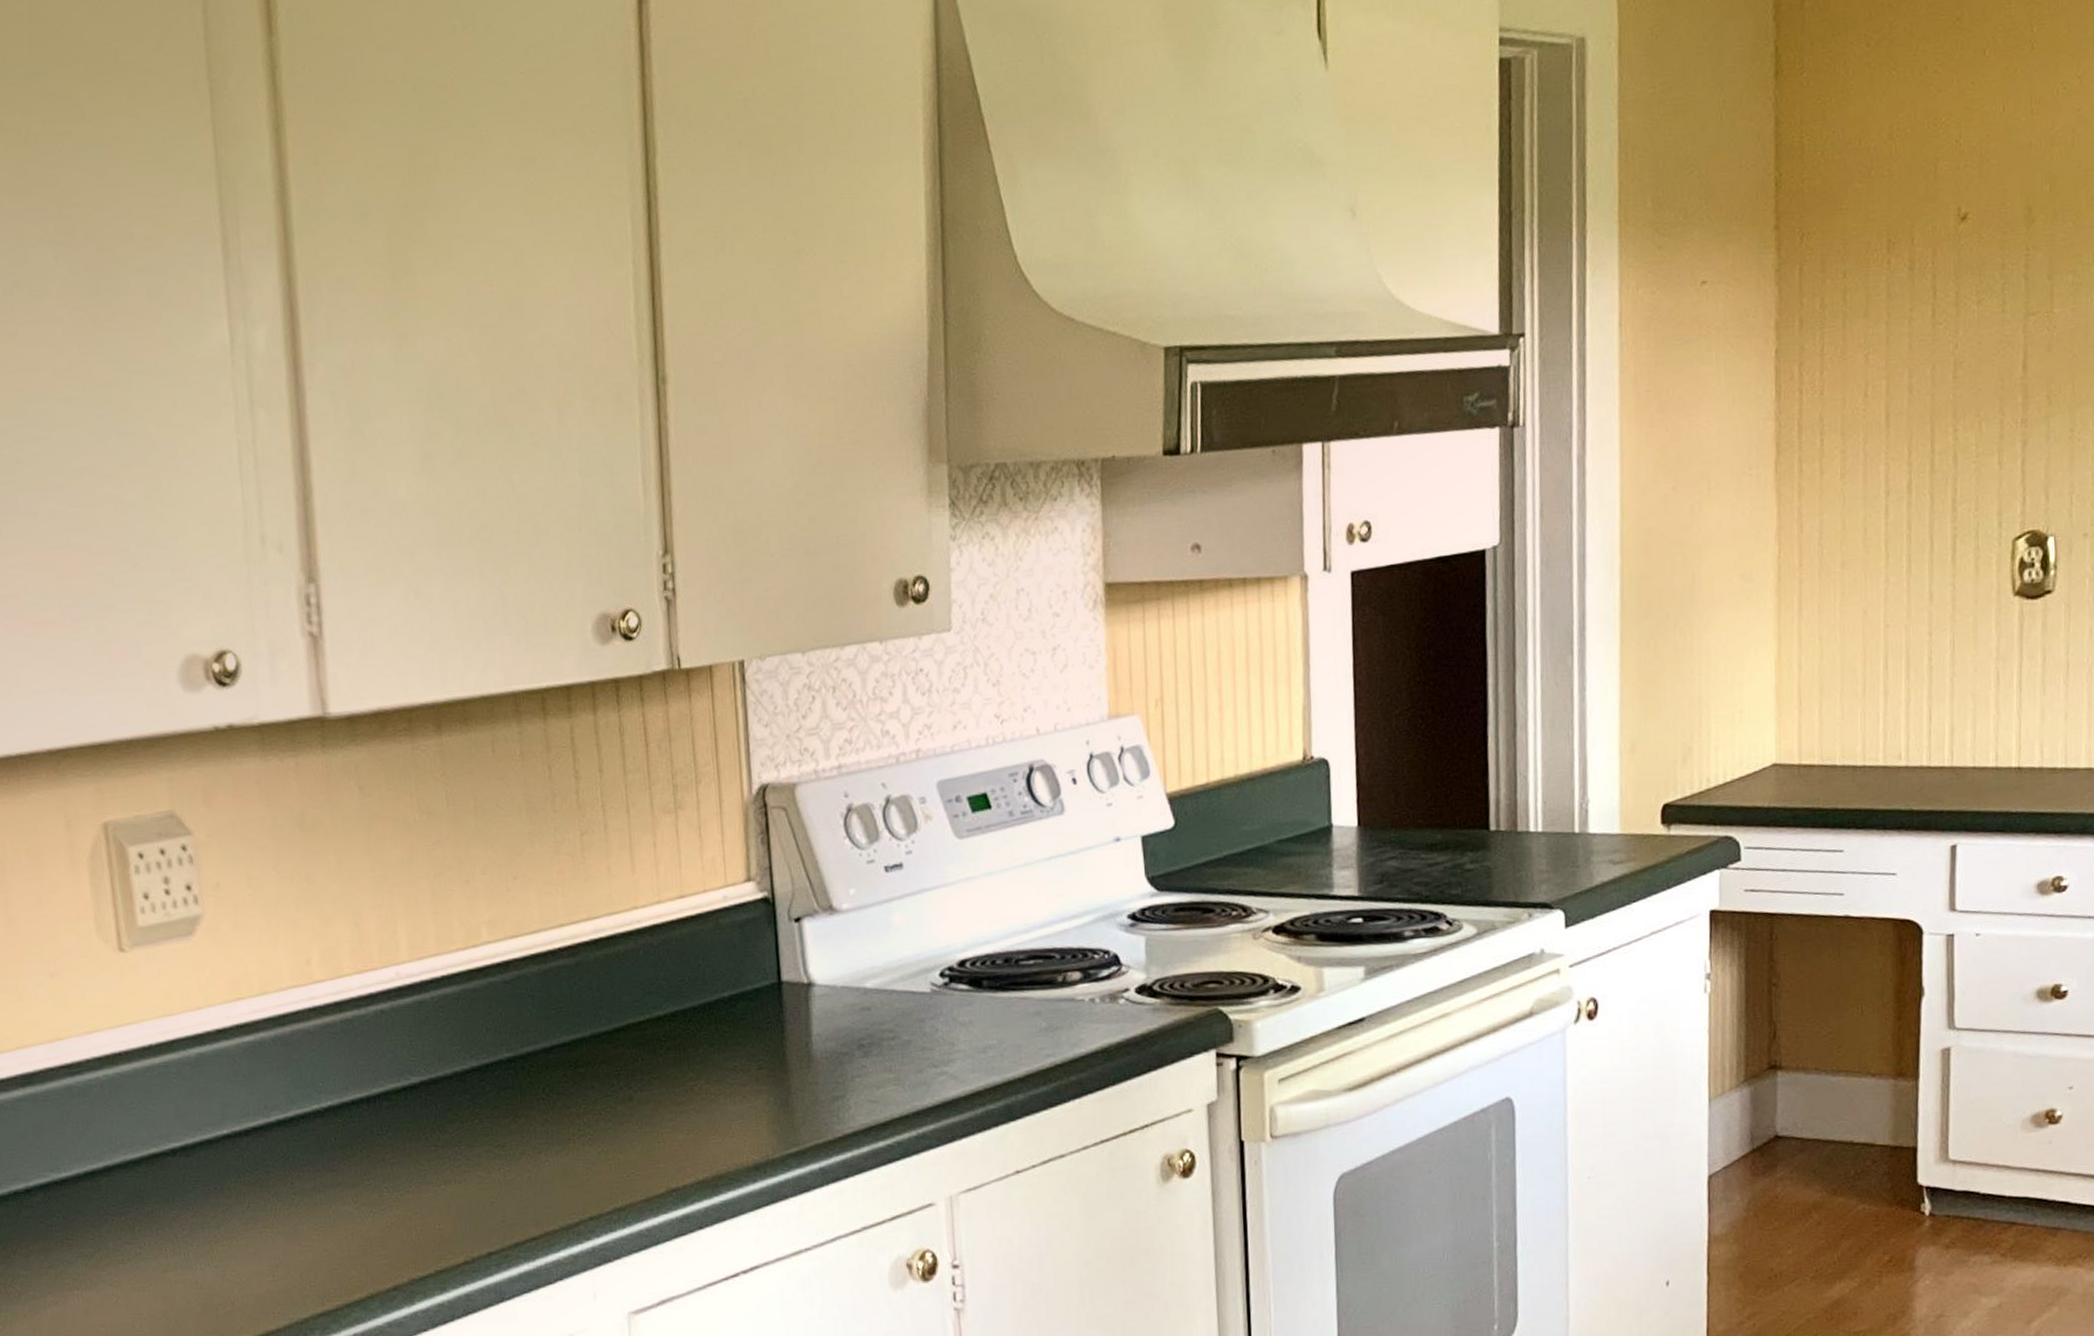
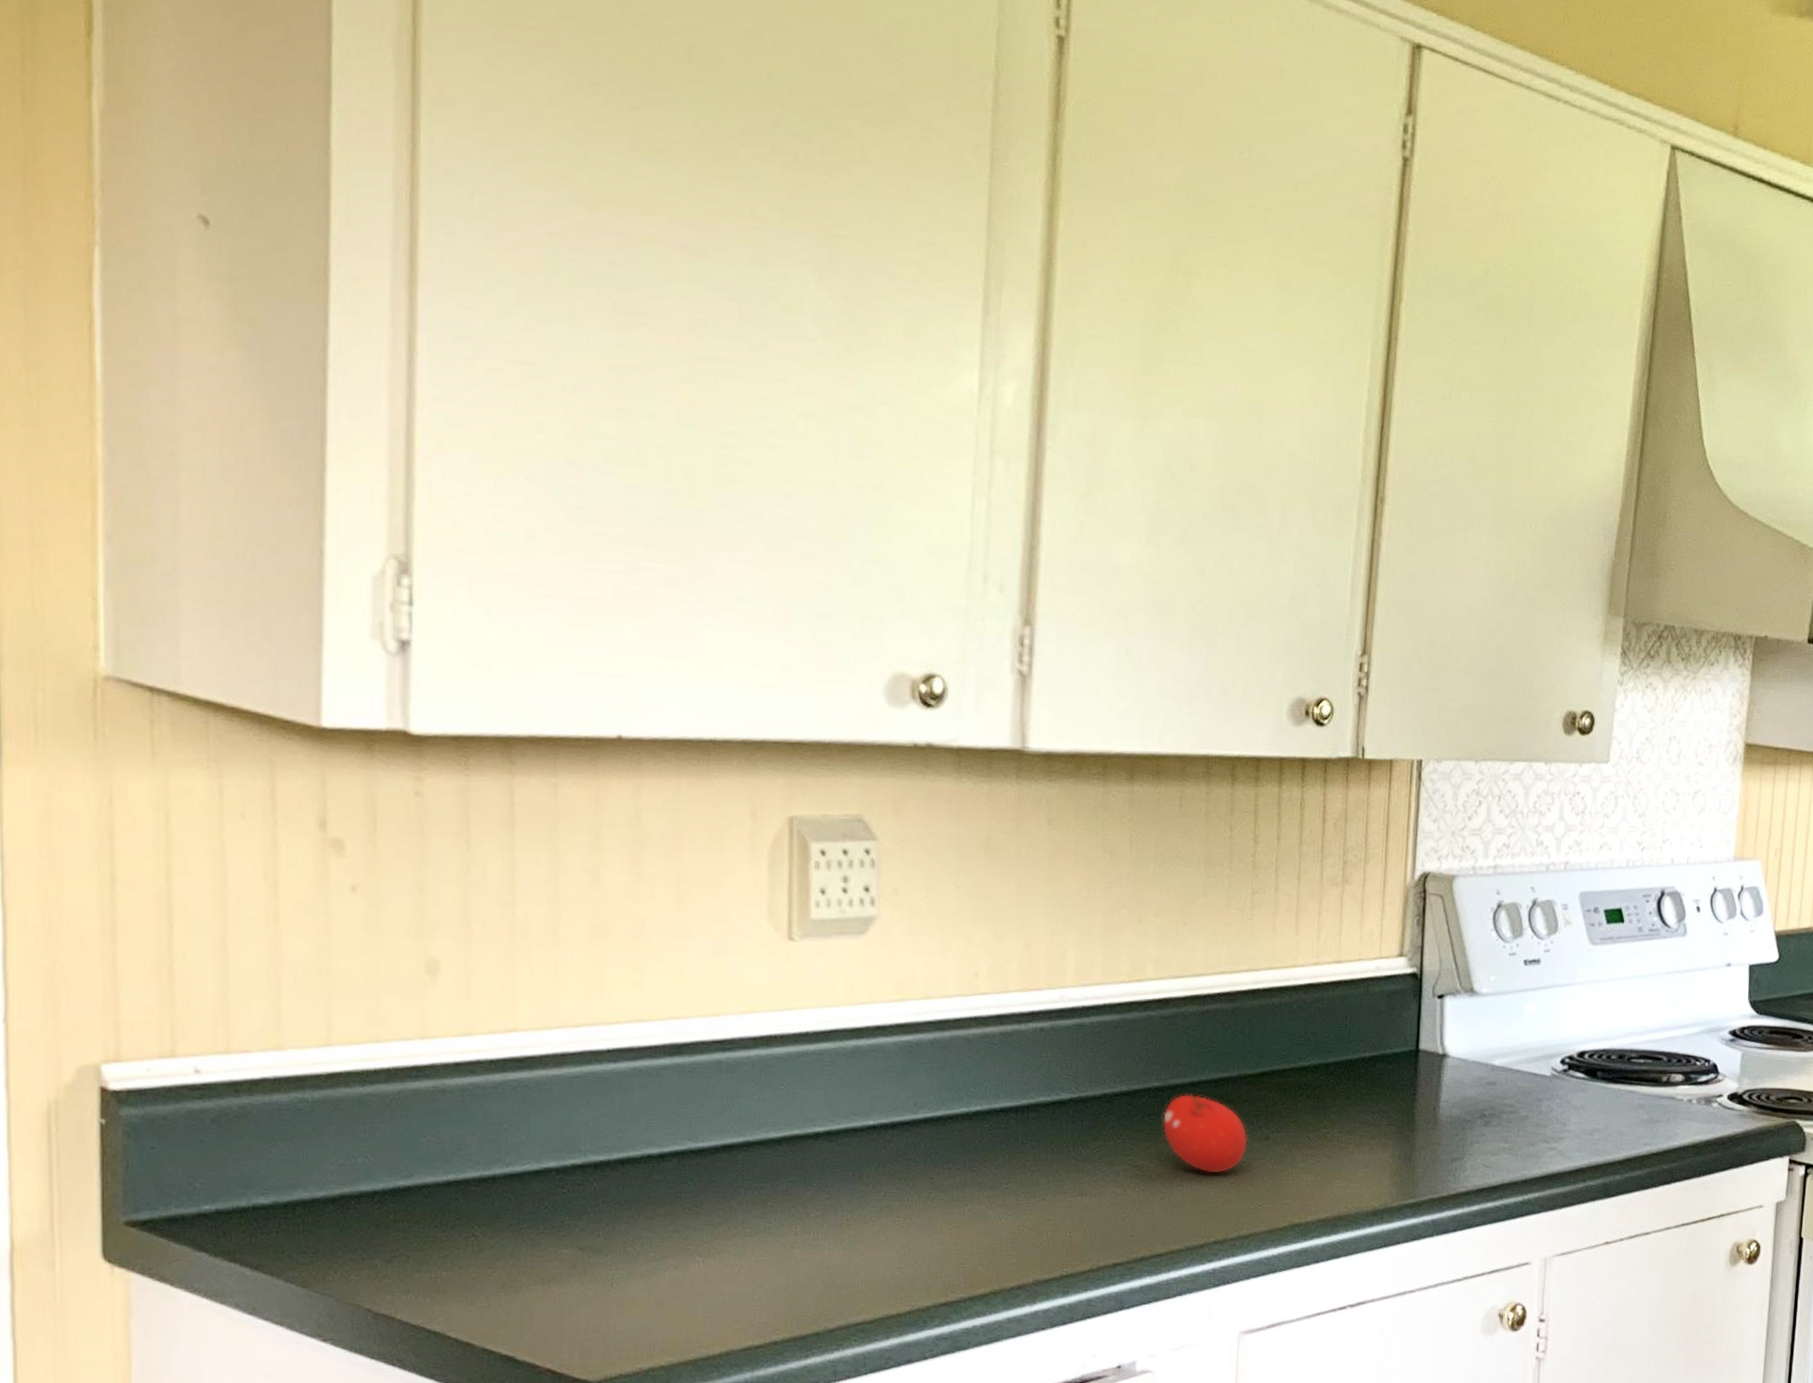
fruit: none [518,1061,612,1145] -> present [1162,1094,1248,1174]

